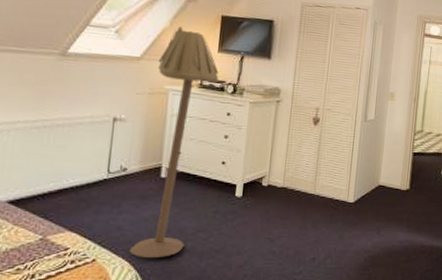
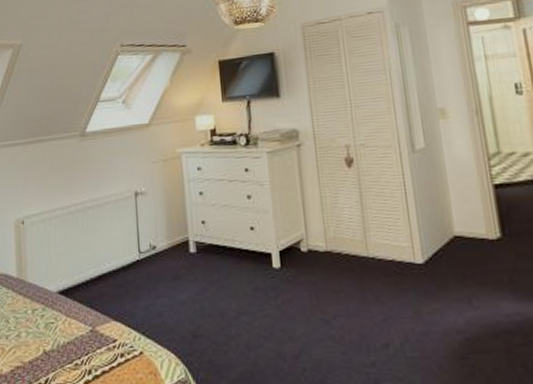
floor lamp: present [129,26,219,257] -> none [165,82,229,348]

